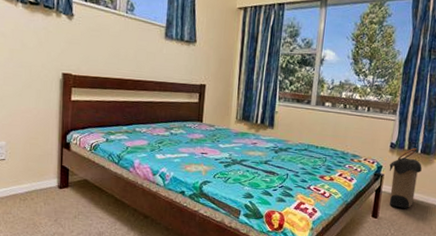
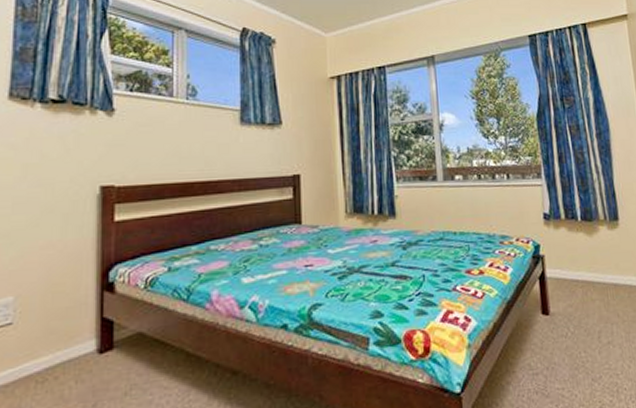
laundry hamper: present [389,148,422,208] -> none [548,215,589,296]

